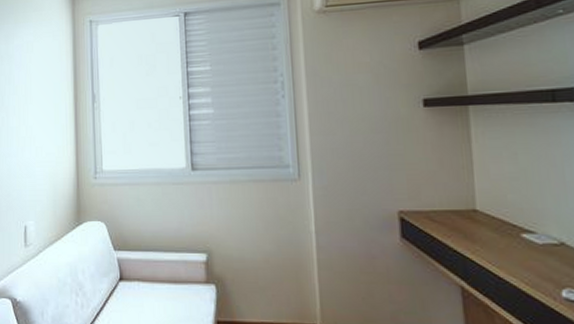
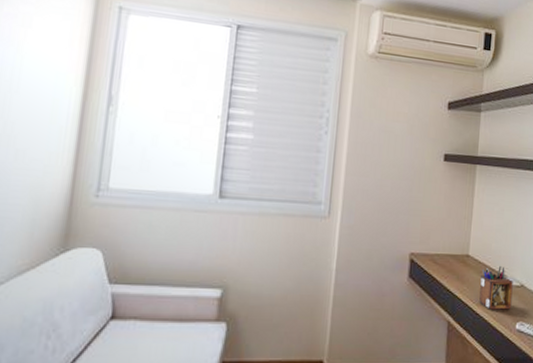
desk organizer: none [498,221,551,274] -> present [479,266,513,310]

